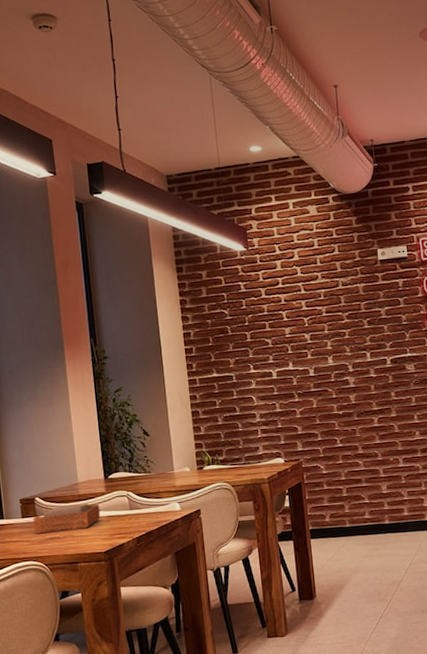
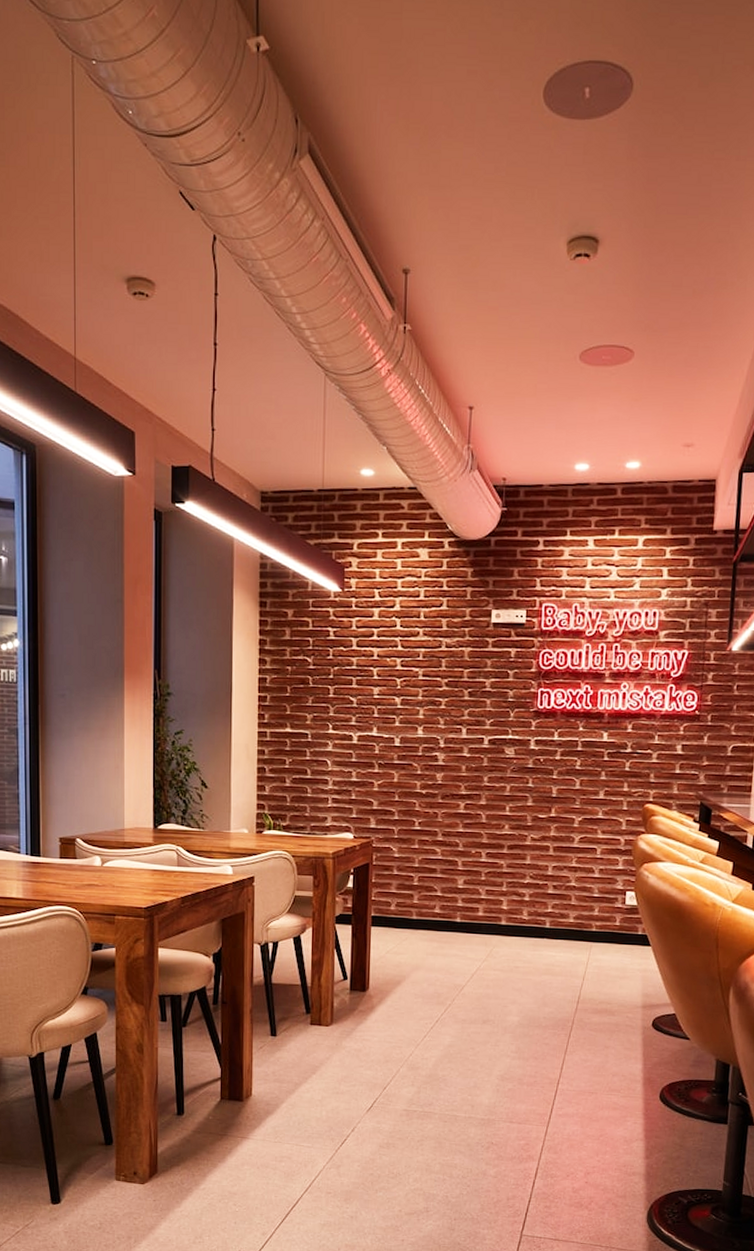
napkin holder: present [33,503,101,534] -> none [70,851,145,879]

